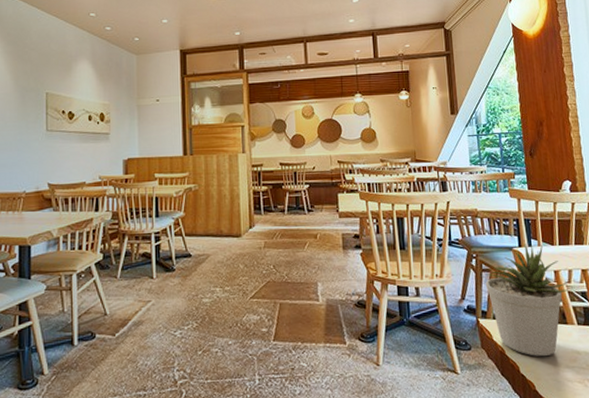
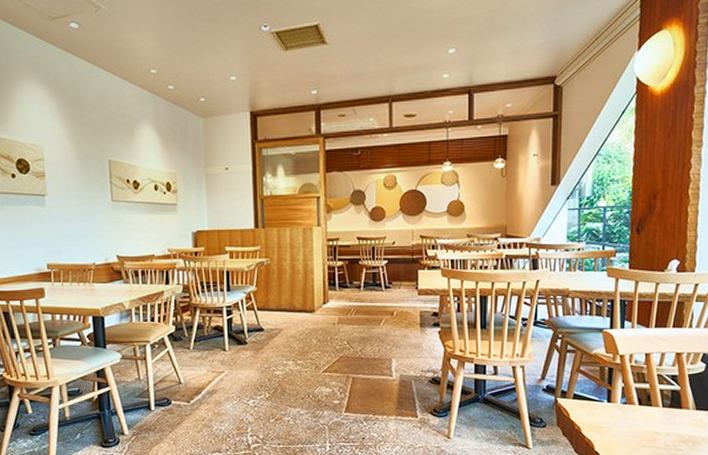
potted plant: present [485,244,569,357] -> none [568,325,660,436]

